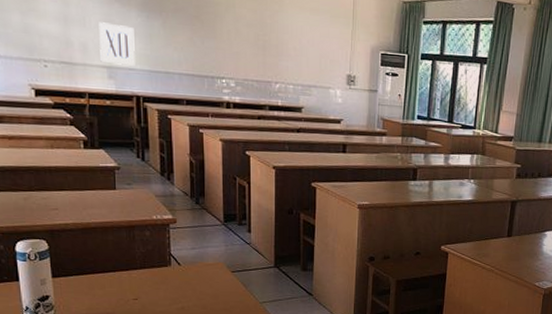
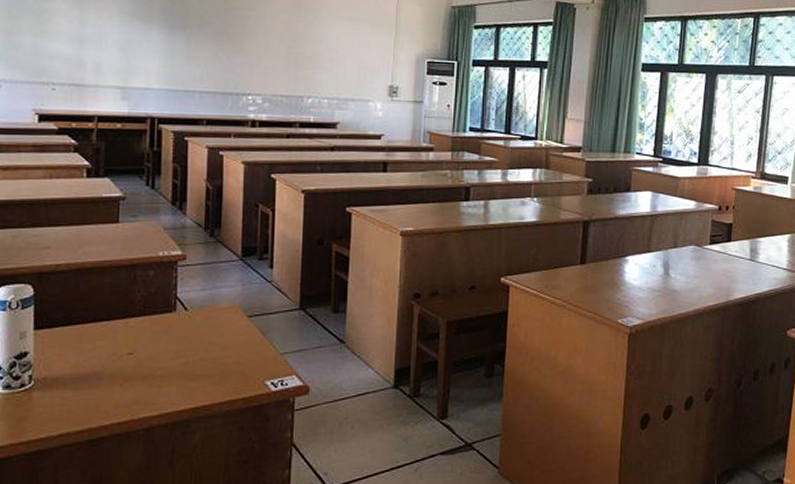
wall art: present [99,22,135,66] -> none [114,41,154,85]

